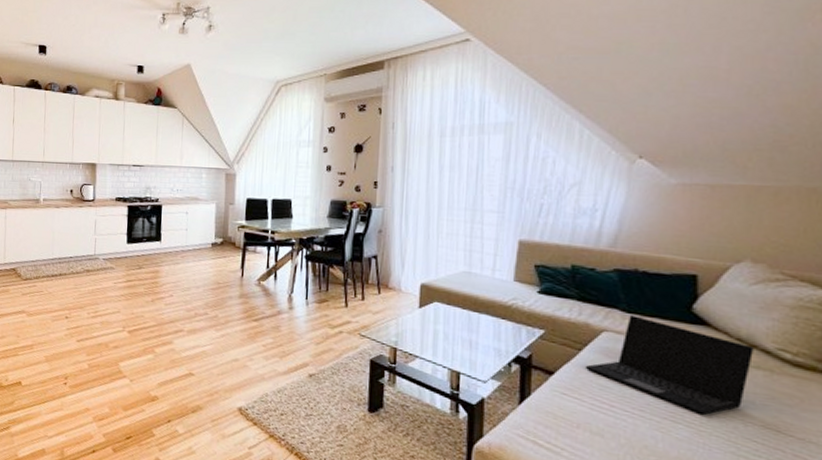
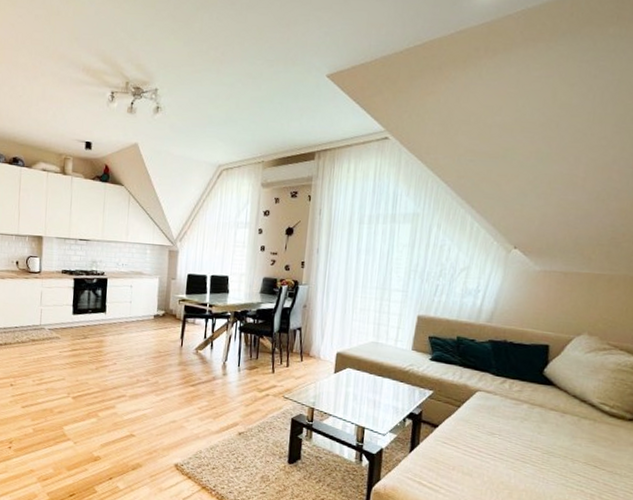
laptop: present [585,315,754,416] -> none [461,378,584,457]

